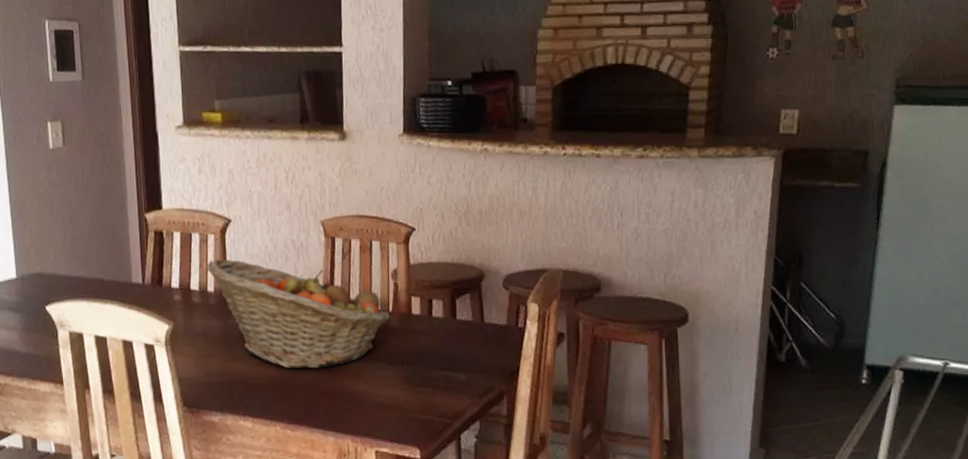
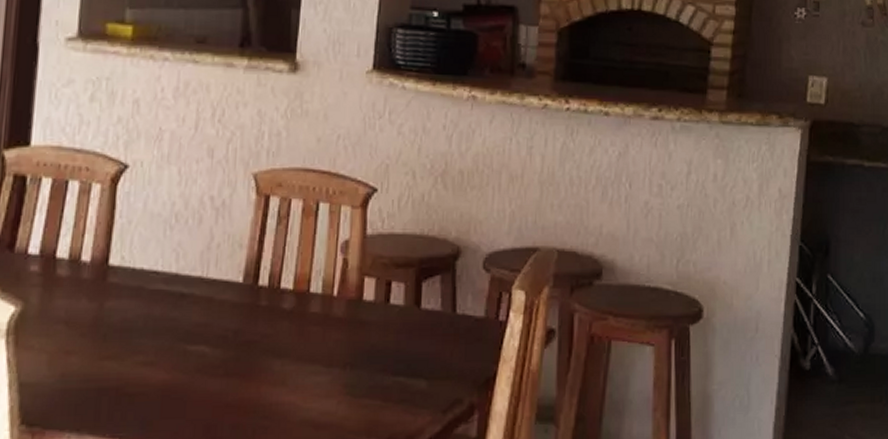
fruit basket: present [206,259,391,369] -> none [84,217,335,372]

